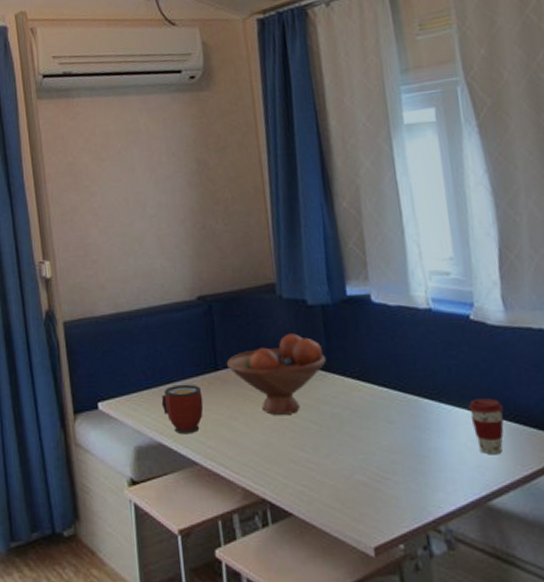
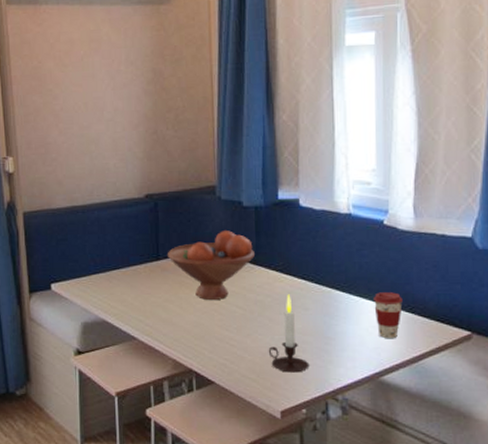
mug: present [161,384,204,435] -> none [107,271,145,314]
candle: none [352,405,403,500] -> present [268,294,310,373]

